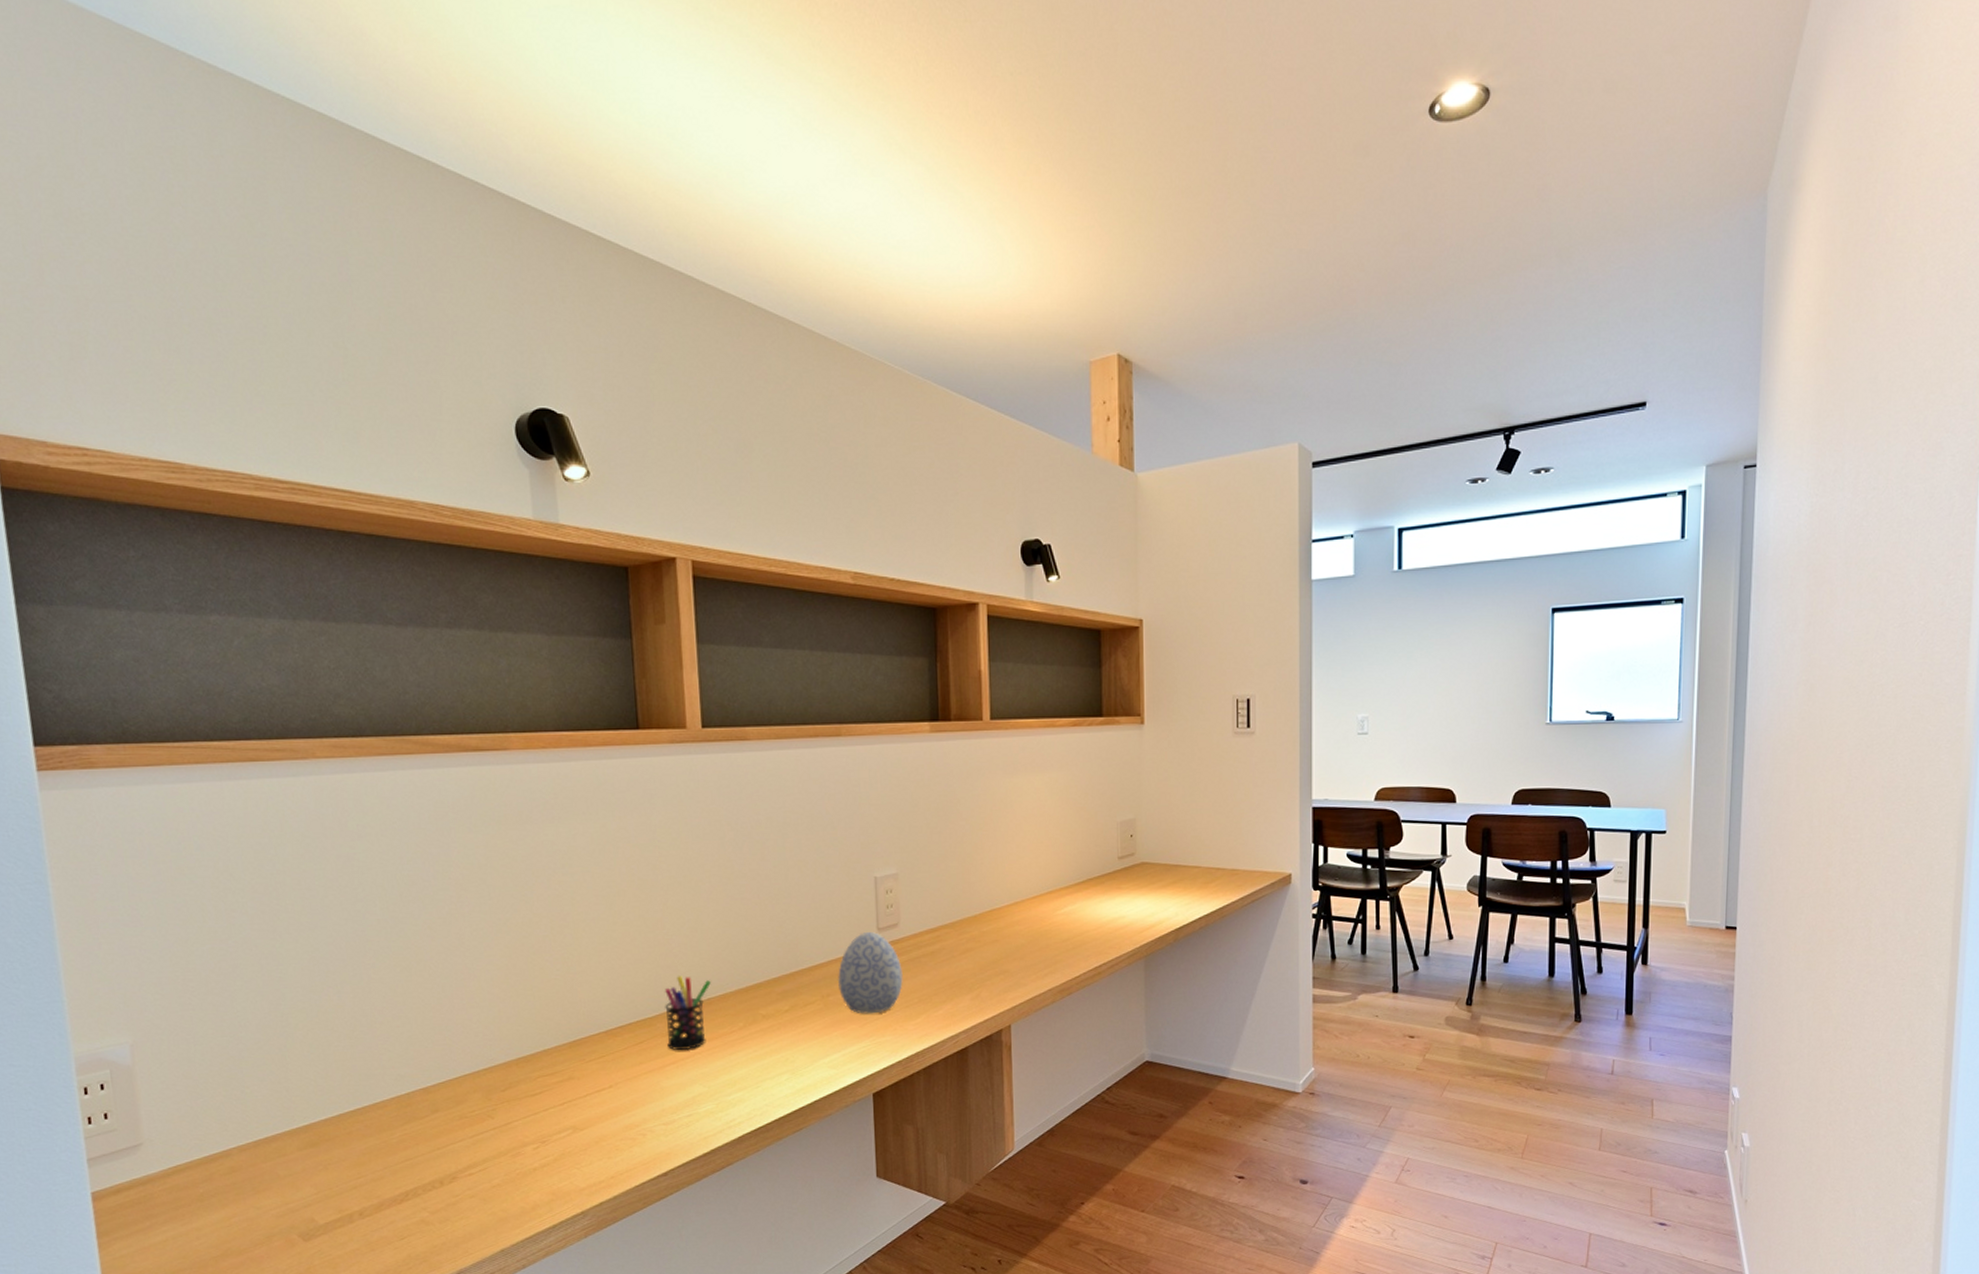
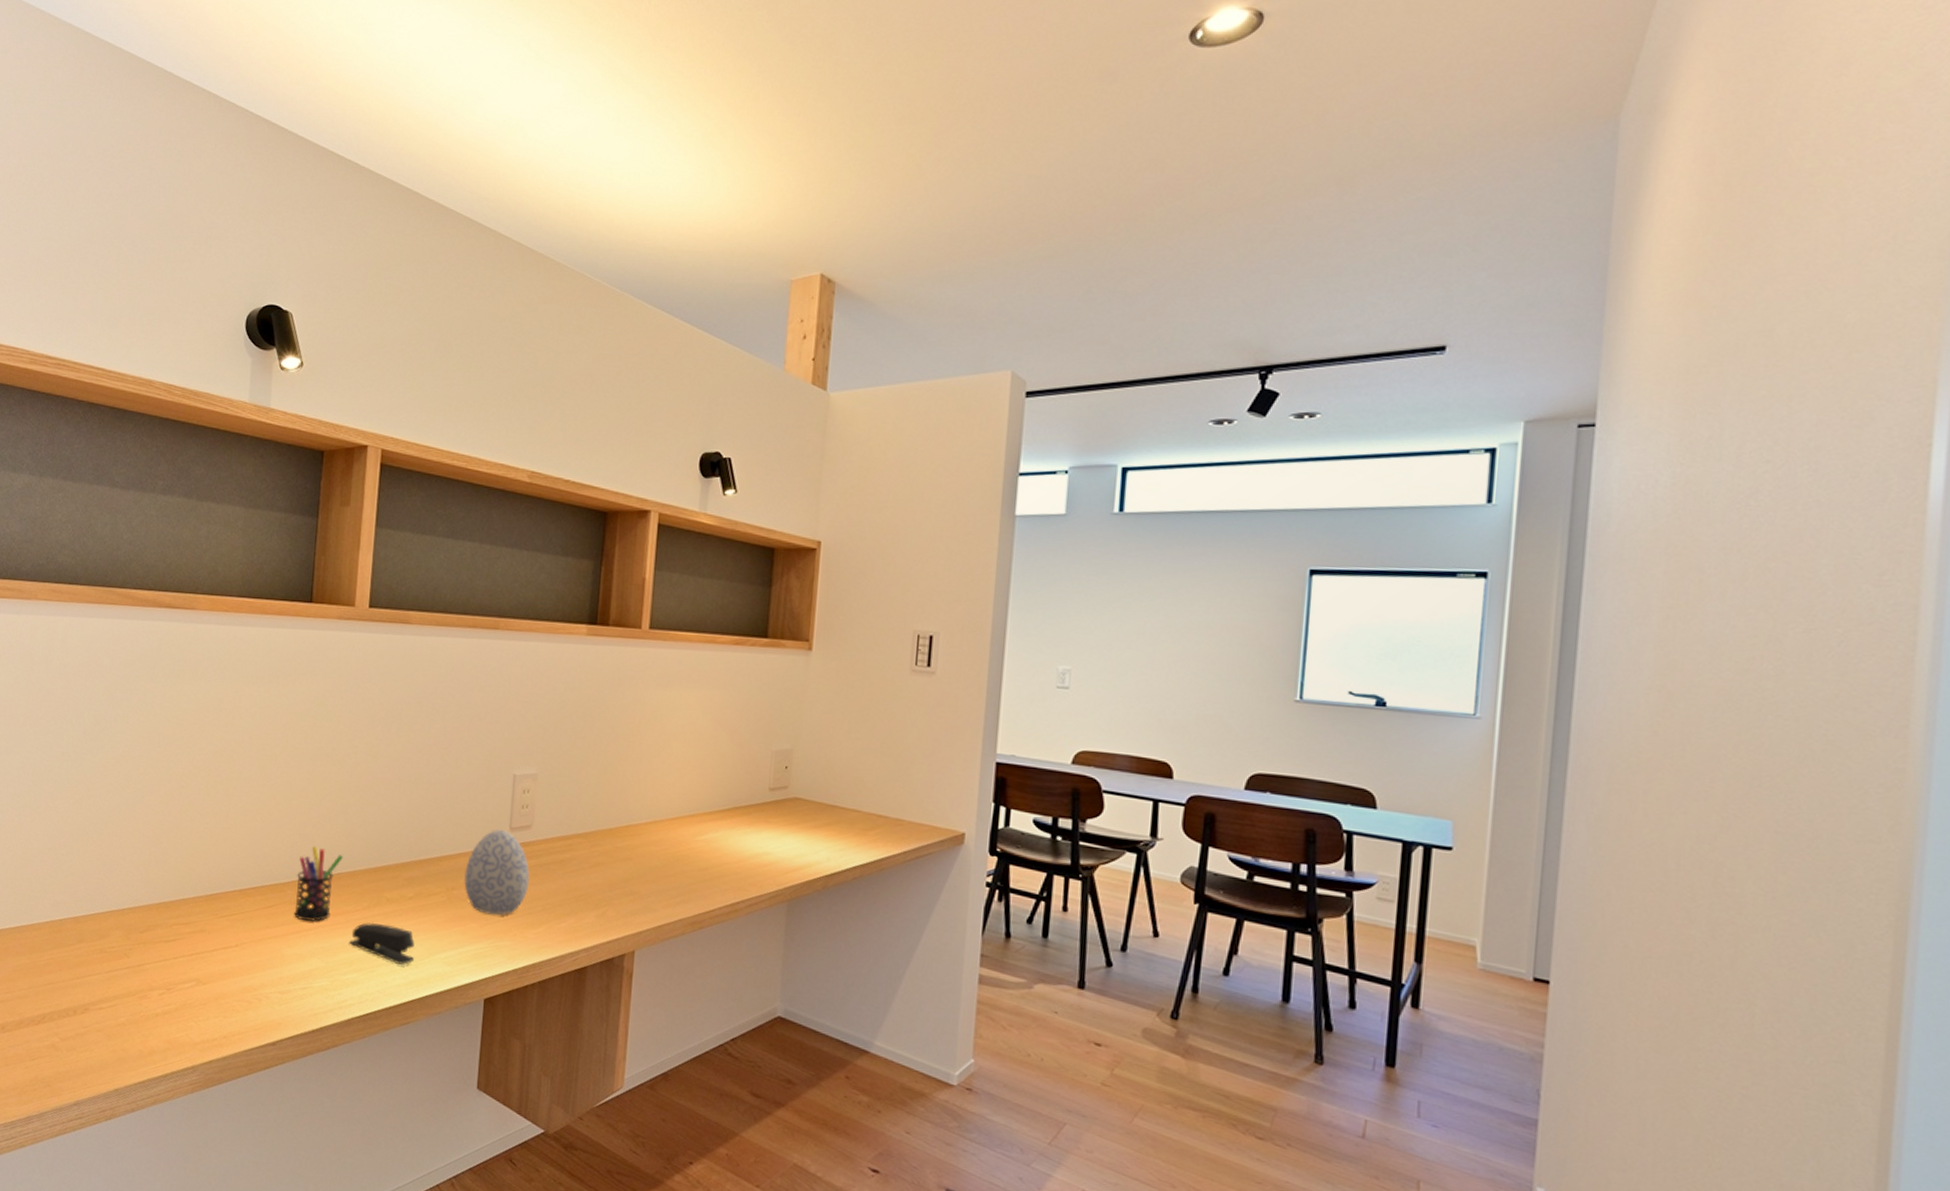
stapler: none [730,1040,799,1077] -> present [349,922,415,966]

